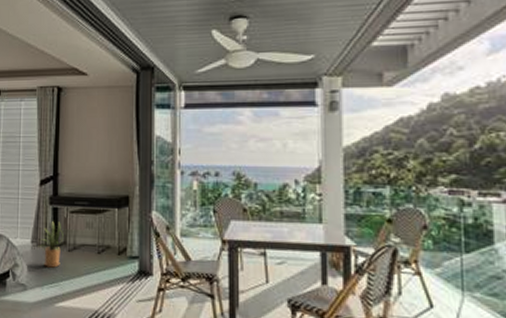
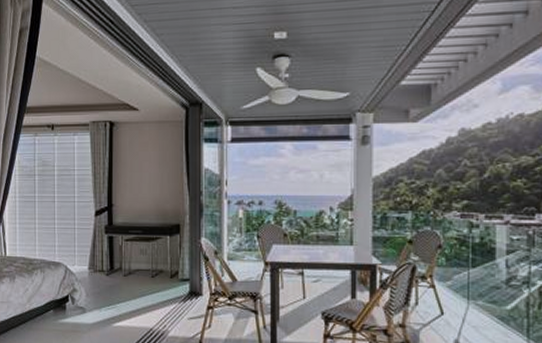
house plant: present [38,221,64,268] -> none [95,249,119,292]

